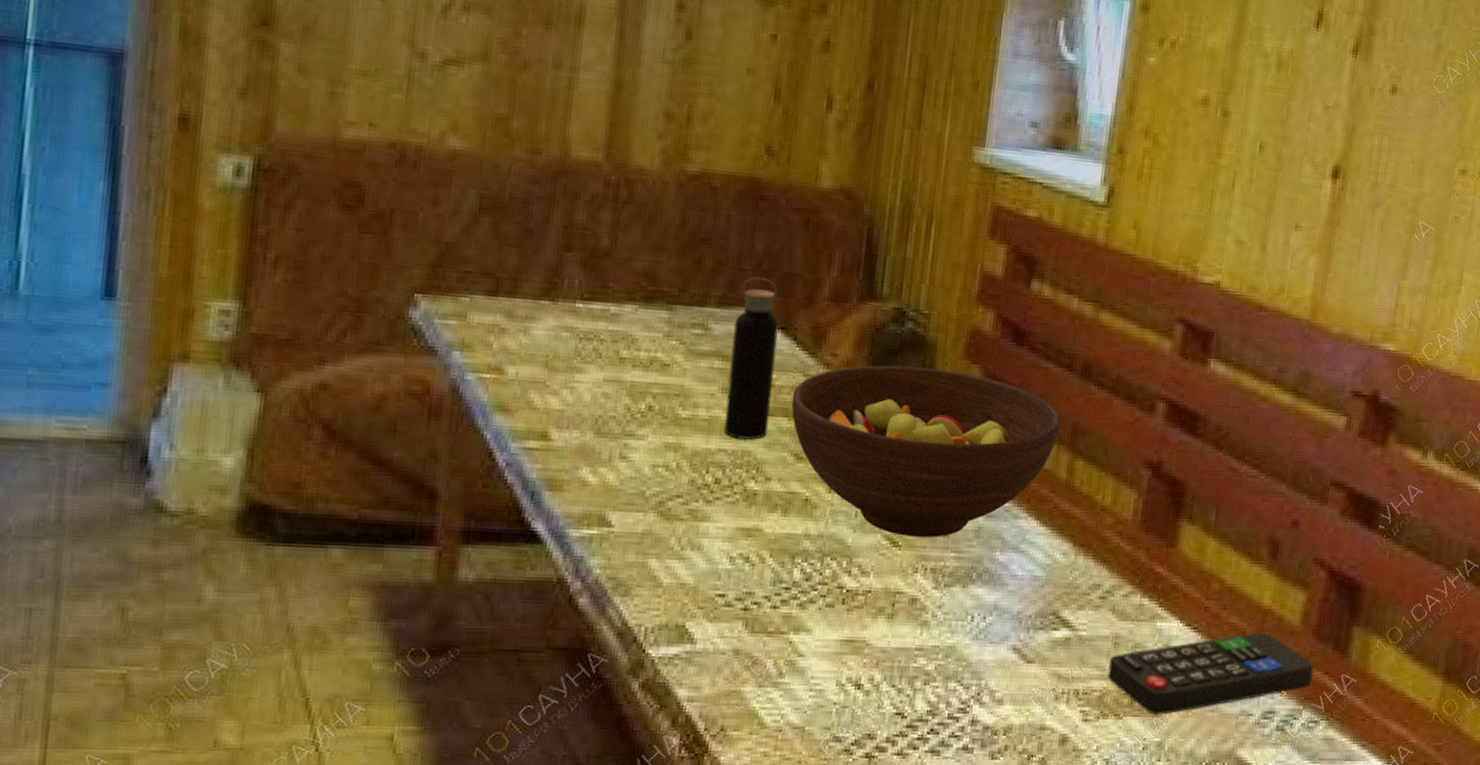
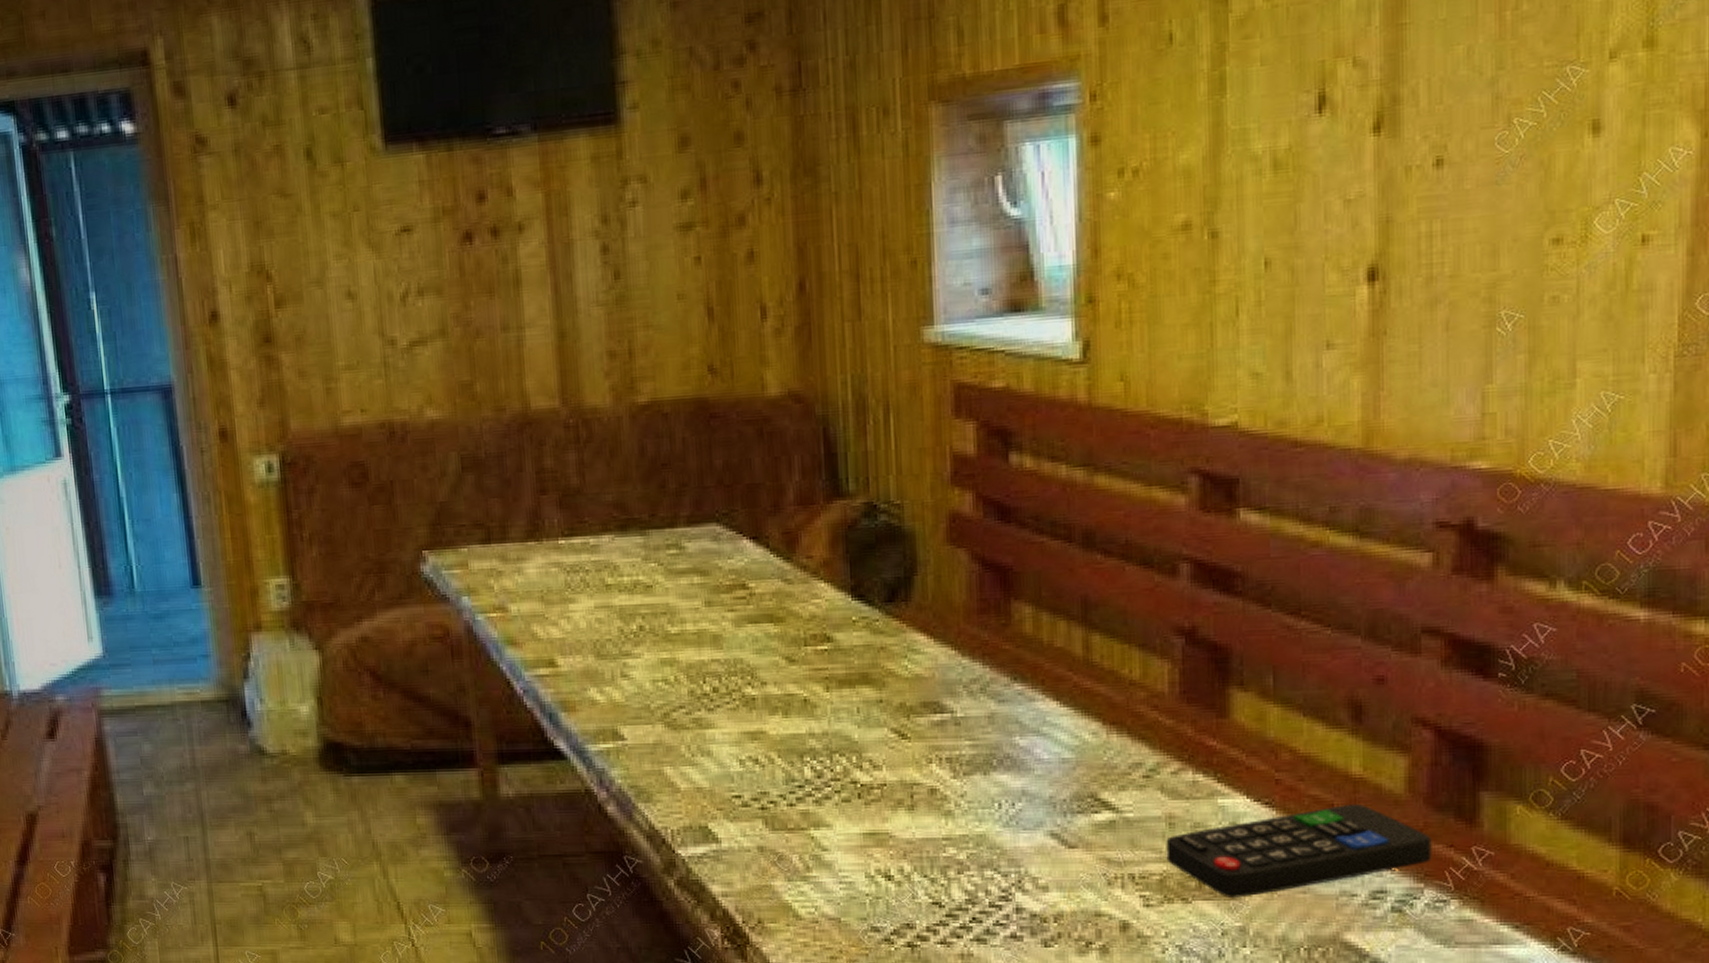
water bottle: present [723,277,779,440] -> none [707,492,756,648]
fruit bowl: present [791,365,1060,538] -> none [774,557,1066,728]

